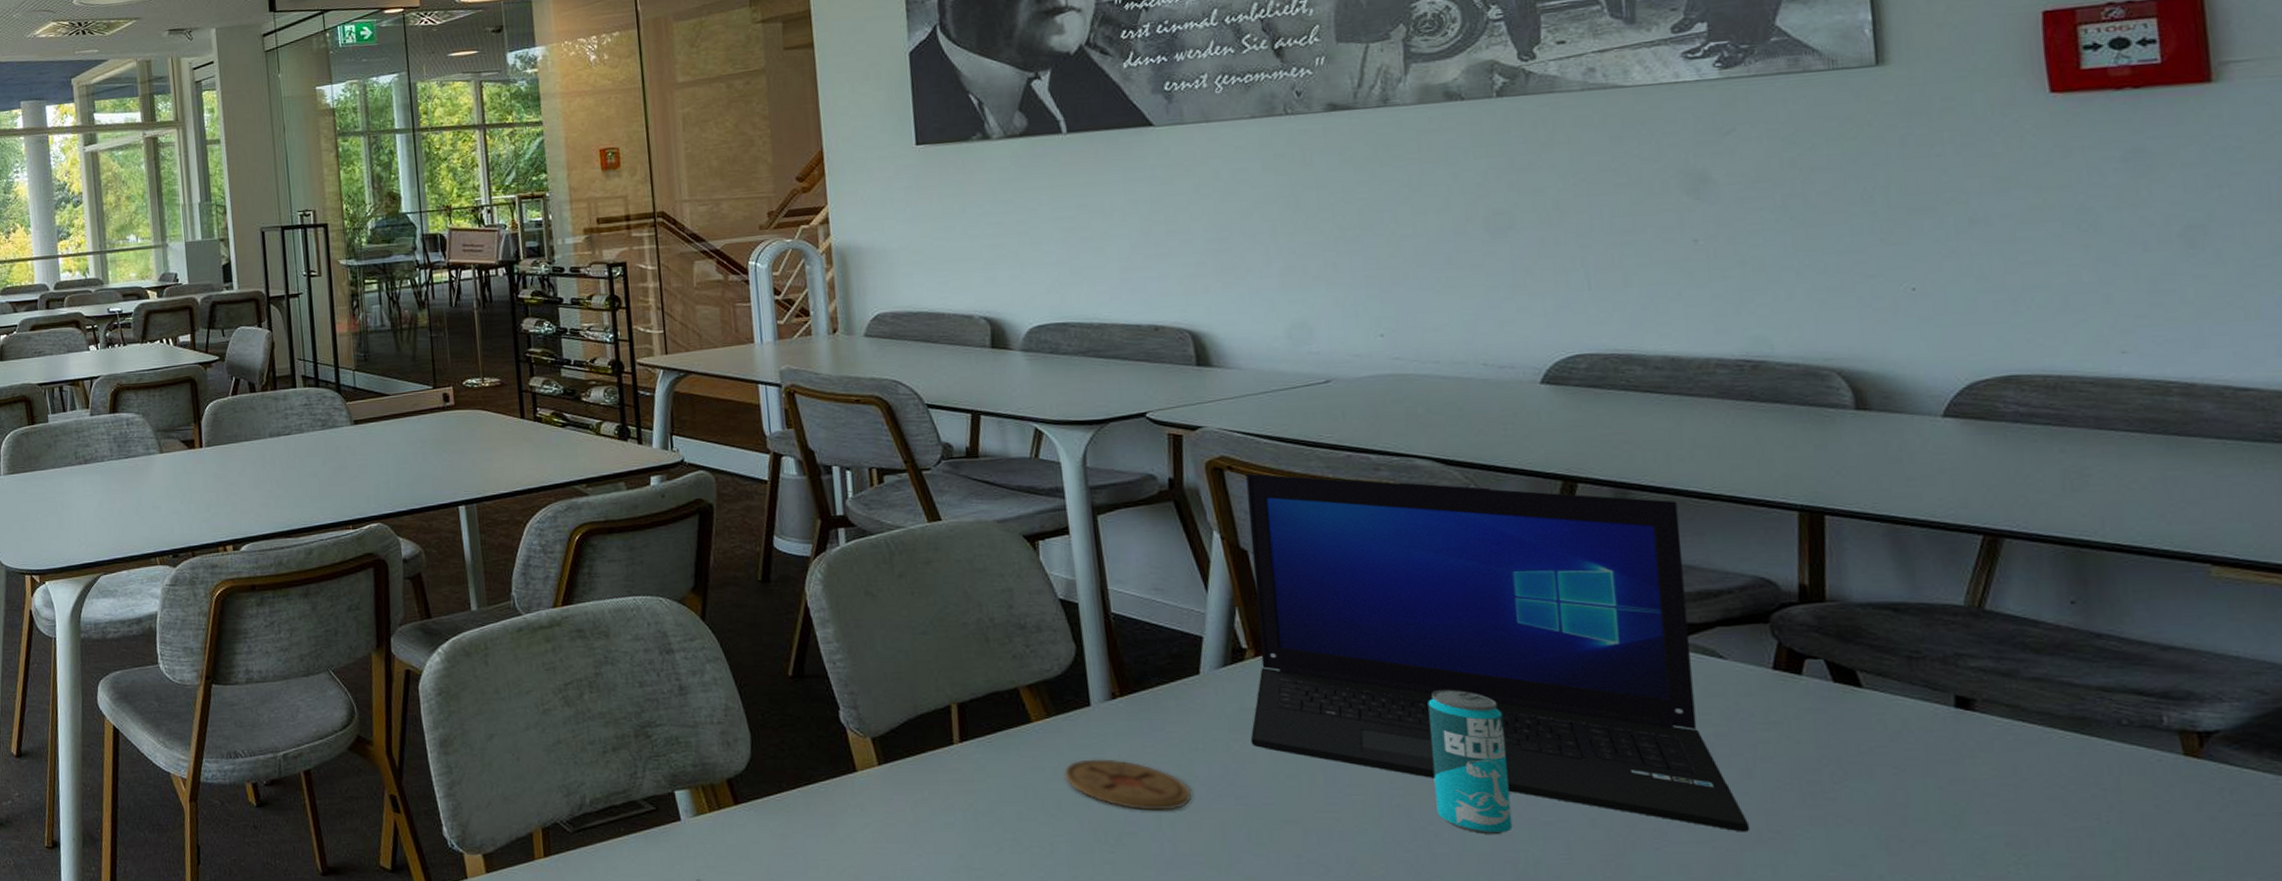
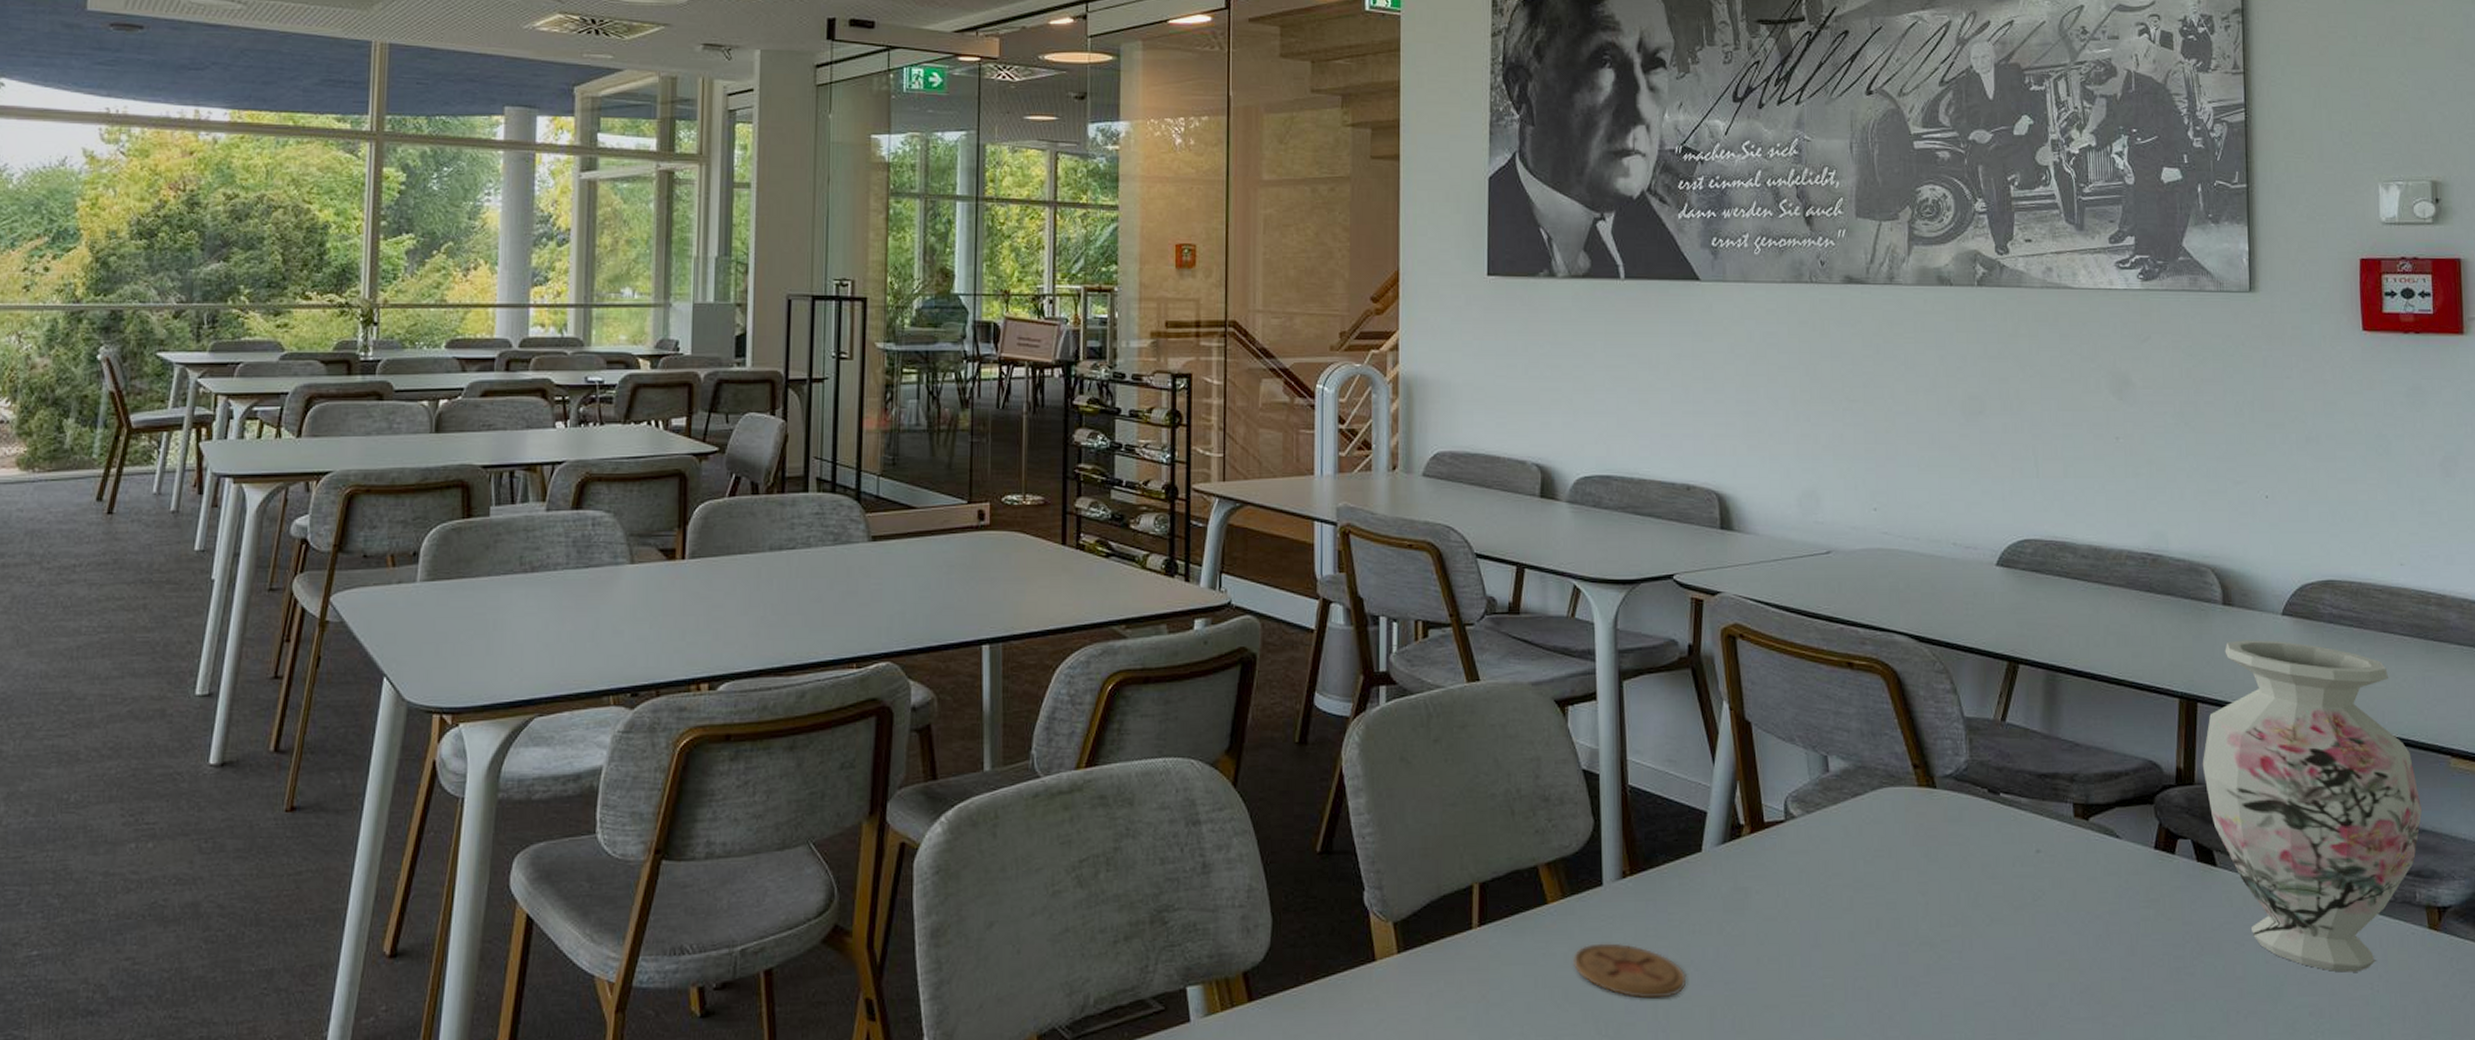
laptop: present [1246,473,1750,832] -> none [1741,642,2131,1008]
beverage can: present [1428,689,1513,835] -> none [1890,867,1951,1017]
vase: none [1835,445,2169,801] -> present [2202,640,2423,972]

